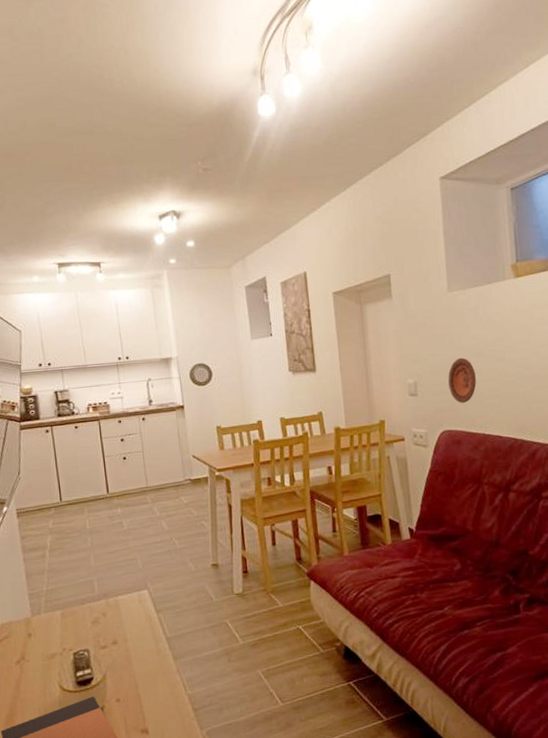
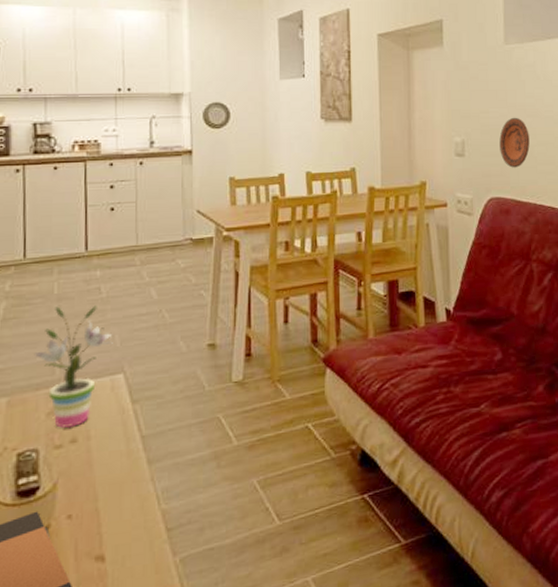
potted plant: none [77,536,137,633] -> present [34,305,113,429]

